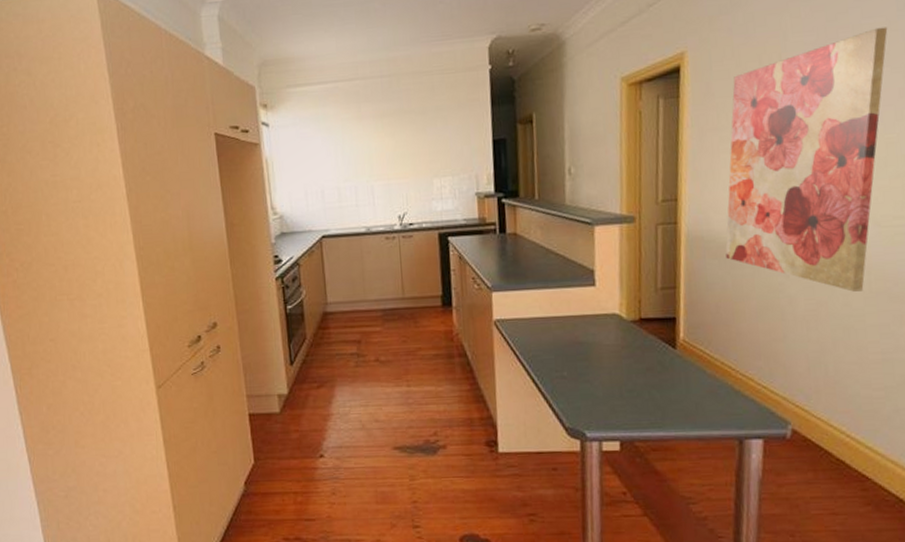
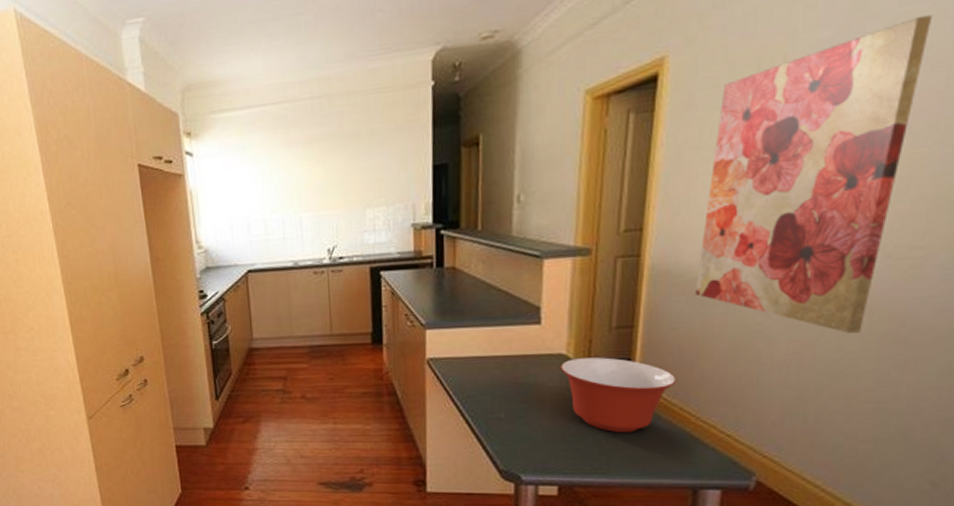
mixing bowl: none [615,316,717,388] -> present [561,357,677,433]

